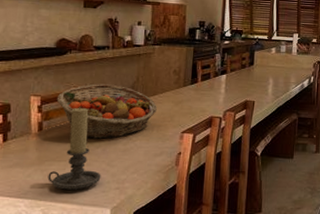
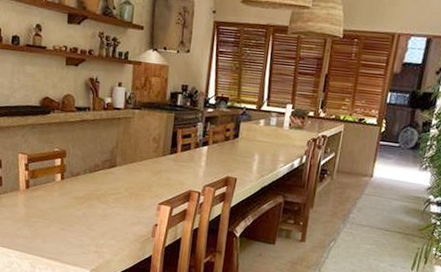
candle holder: present [47,107,101,190] -> none [34,168,82,249]
fruit basket: present [56,84,157,139] -> none [41,146,135,203]

